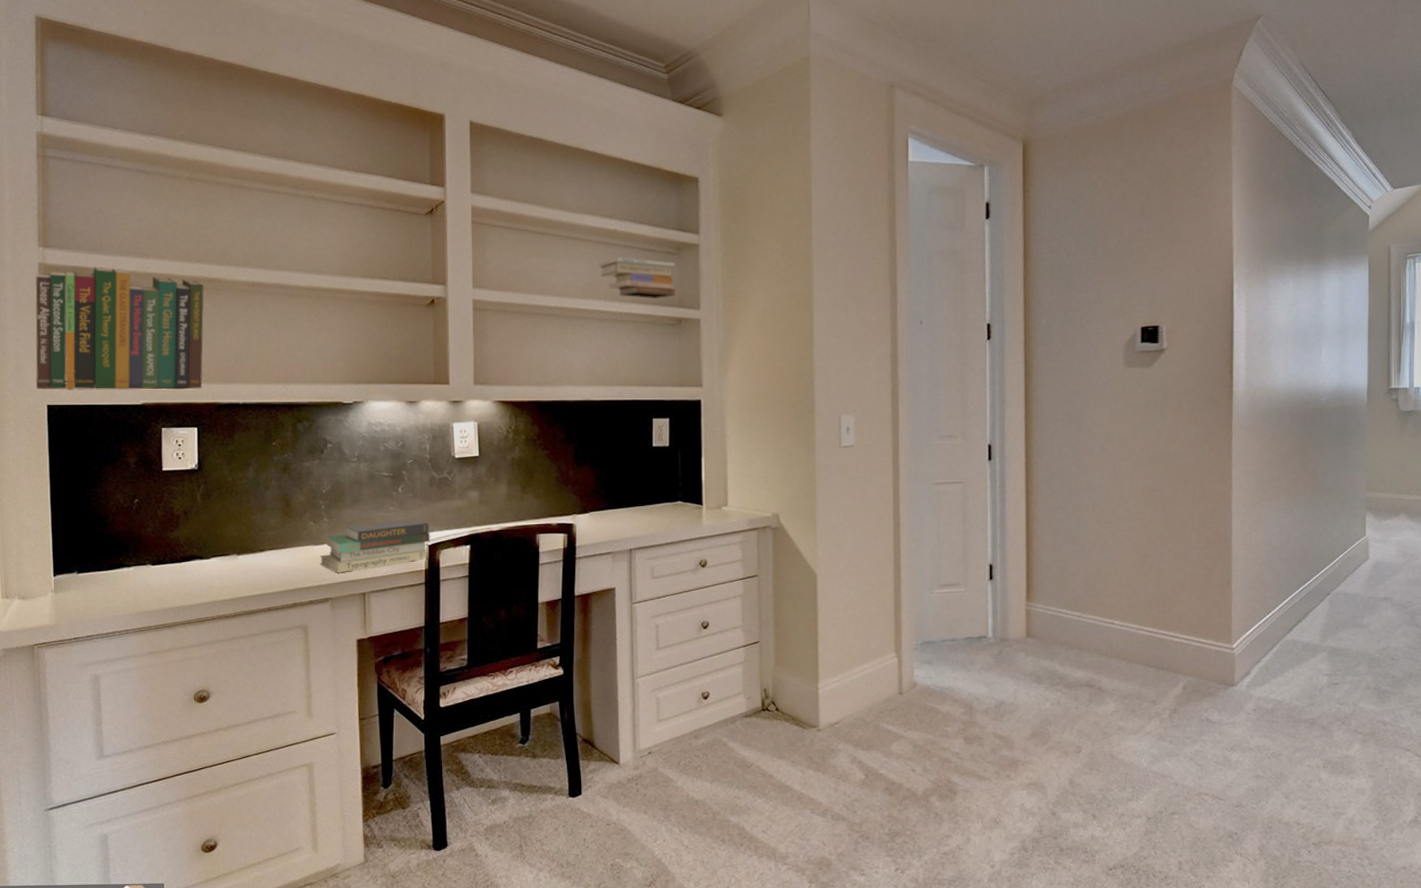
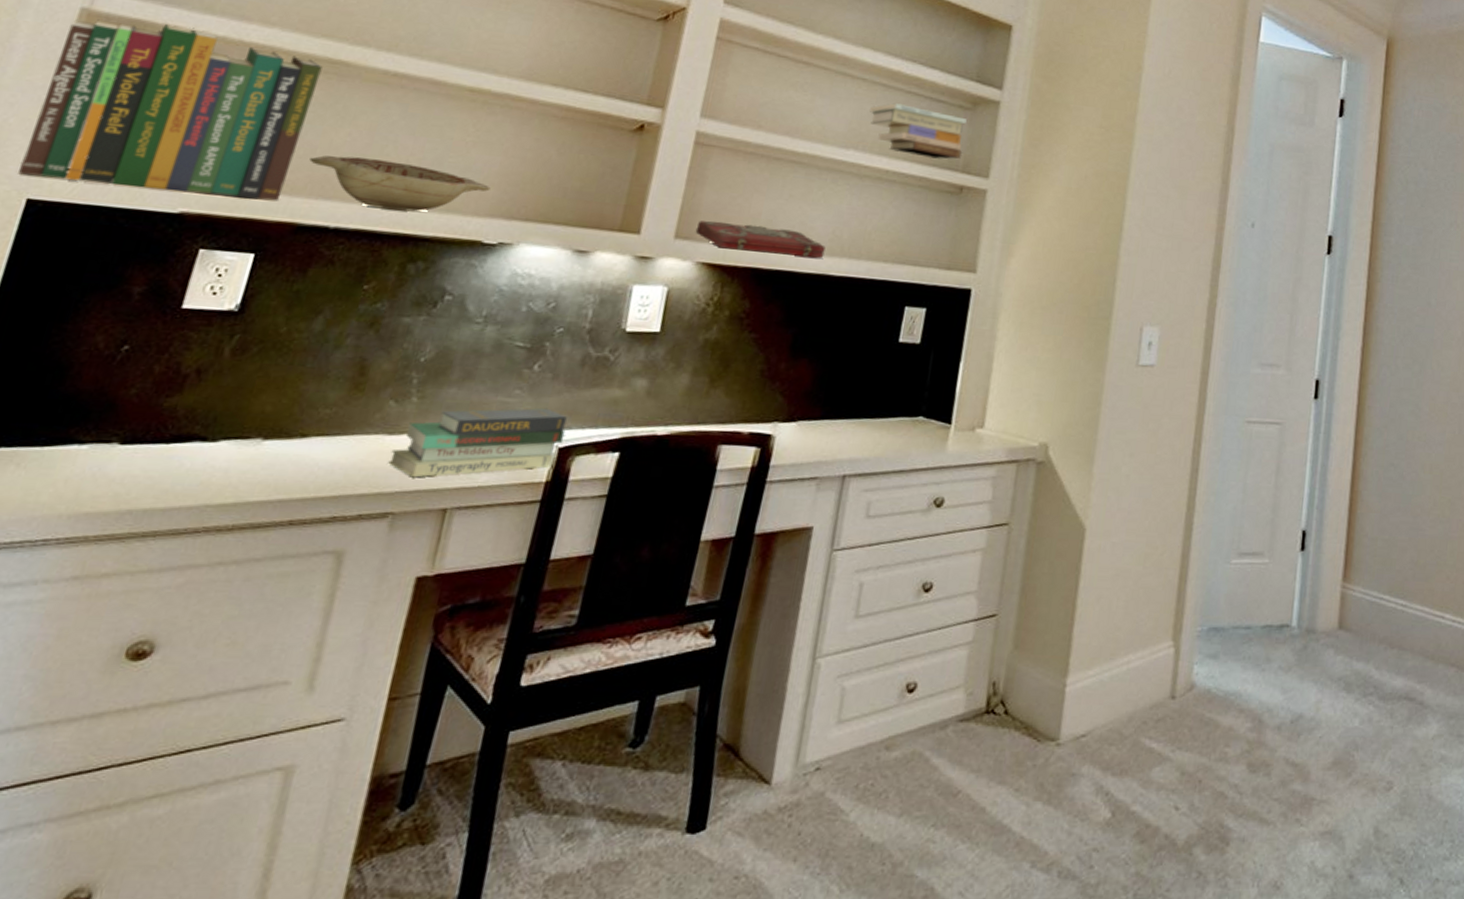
decorative bowl: none [214,350,338,386] -> present [309,155,491,212]
decorative box: none [488,368,585,388] -> present [695,220,826,258]

